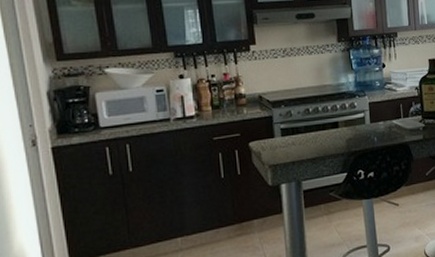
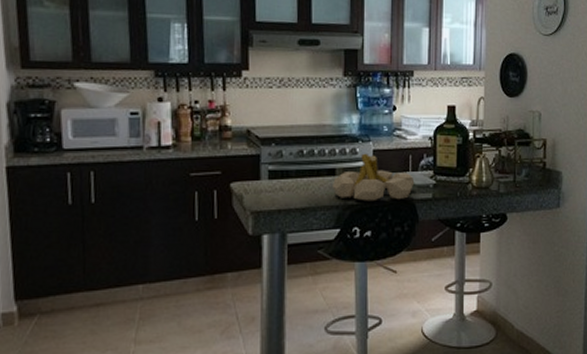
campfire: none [337,106,407,147] -> present [333,153,415,201]

